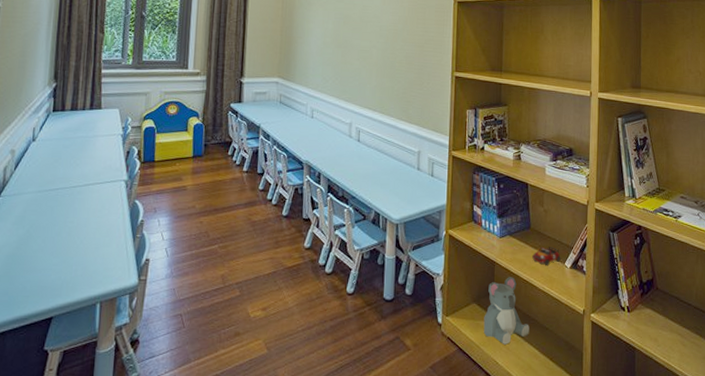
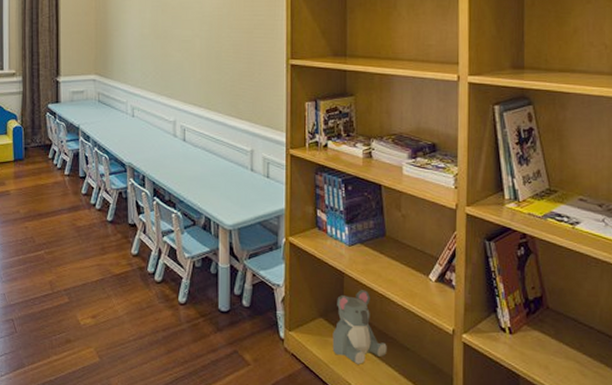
toy car: present [532,247,561,265] -> none [388,257,424,278]

